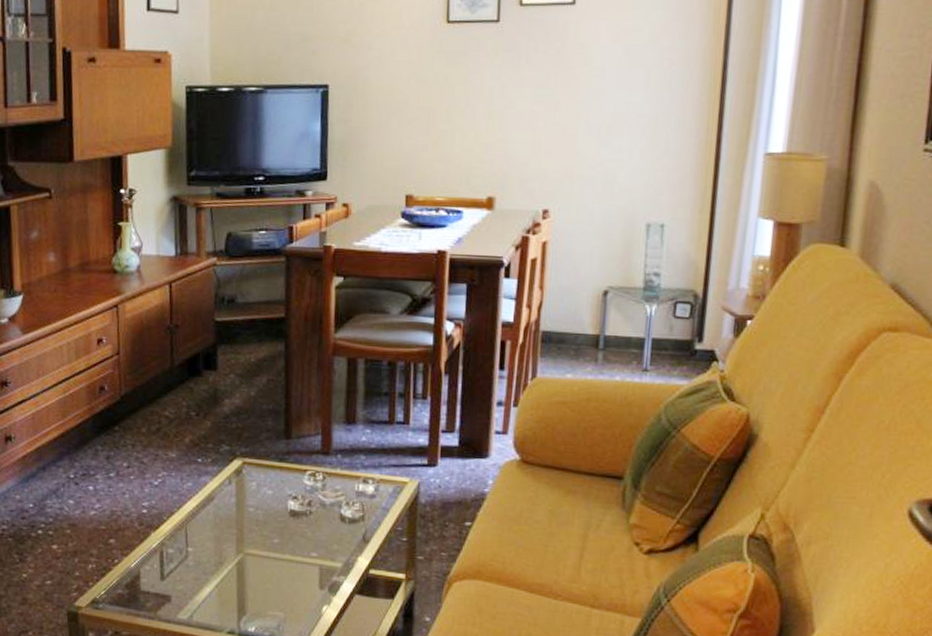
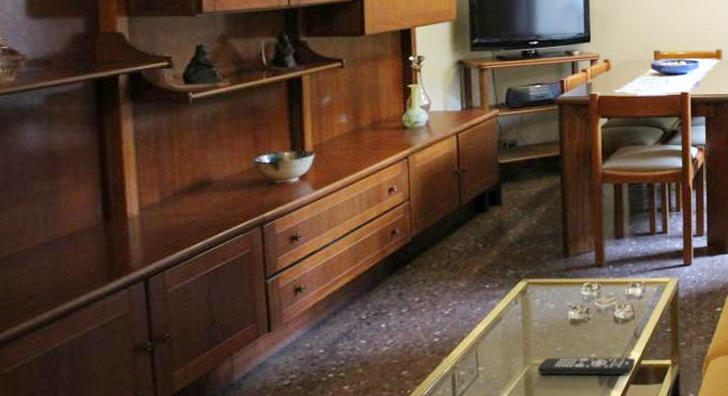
remote control: none [251,549,363,583] -> present [538,357,636,375]

